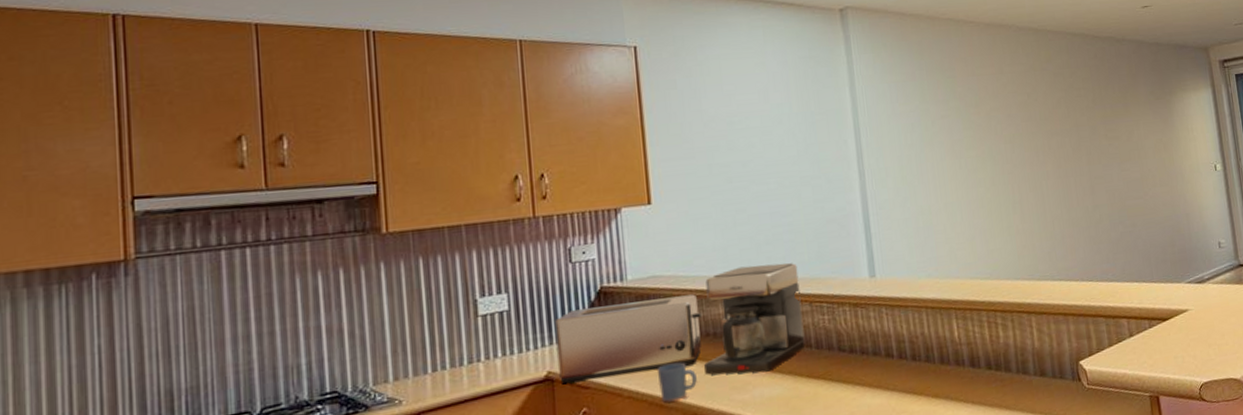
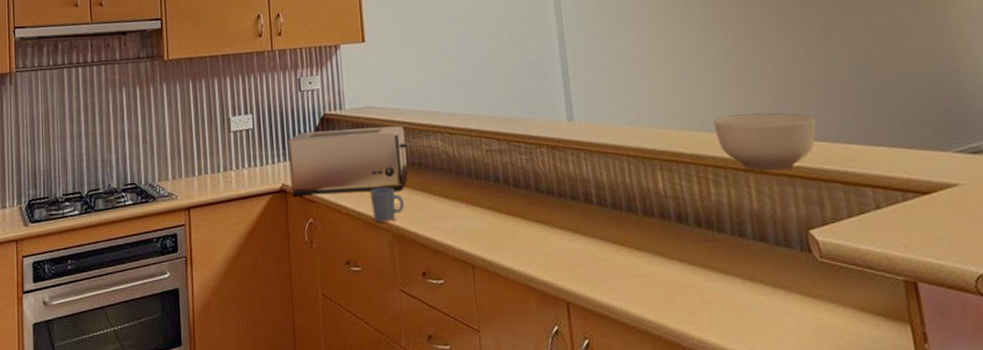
coffee maker: present [704,263,806,375] -> none [410,101,504,205]
bowl: none [1001,257,1085,312] -> present [713,112,816,171]

